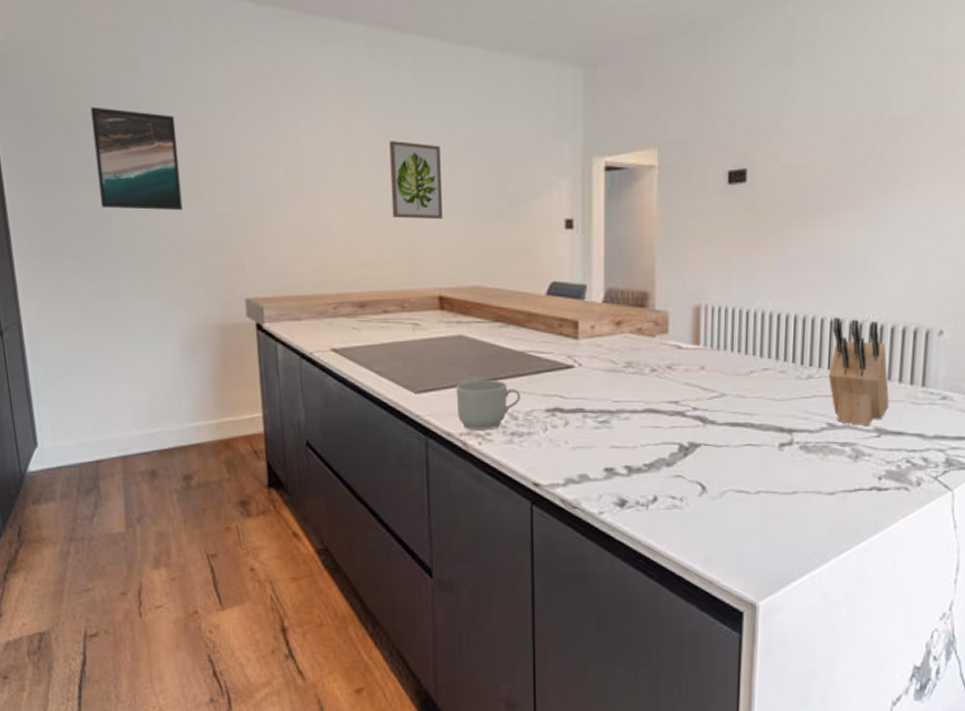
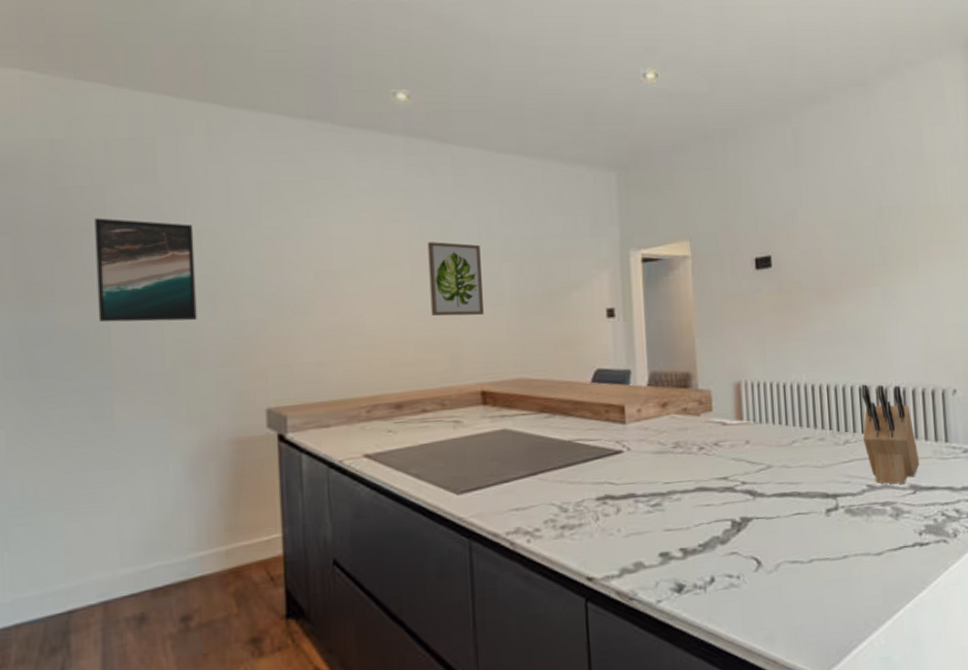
mug: present [456,379,521,430] -> none [501,472,570,528]

